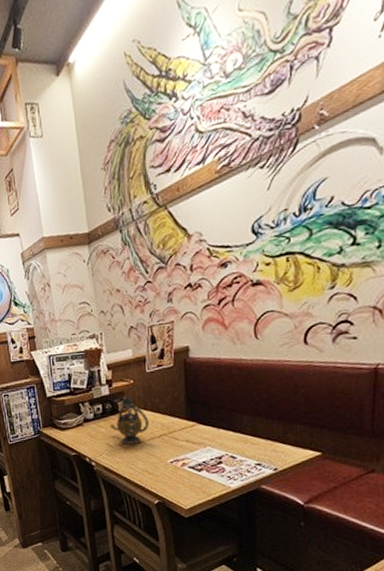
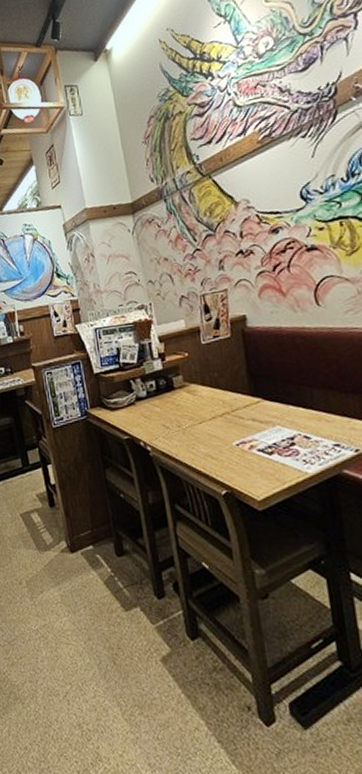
teapot: present [109,395,150,444] -> none [164,369,209,425]

